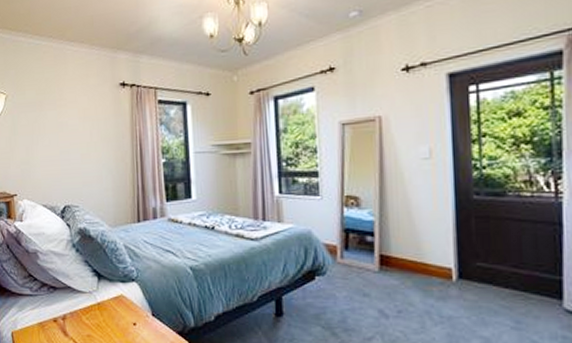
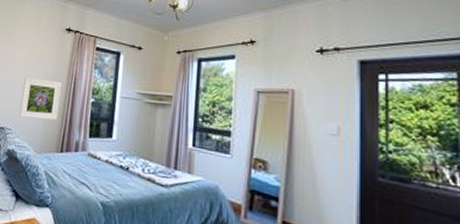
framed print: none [82,145,128,191] -> present [19,77,62,121]

